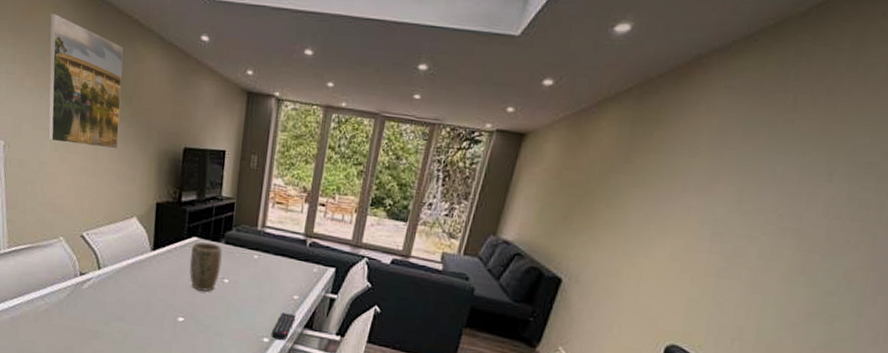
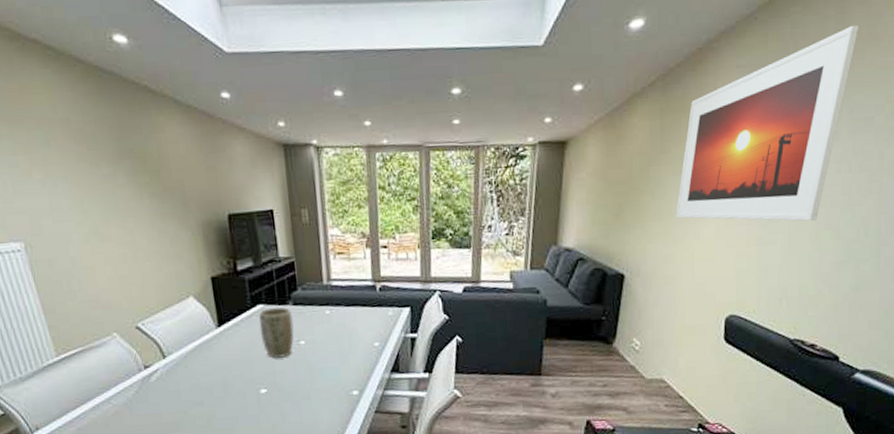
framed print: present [48,14,124,149] -> none [45,93,155,233]
remote control: present [271,312,296,341] -> none [359,361,381,391]
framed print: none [628,62,876,264] -> present [675,24,859,222]

